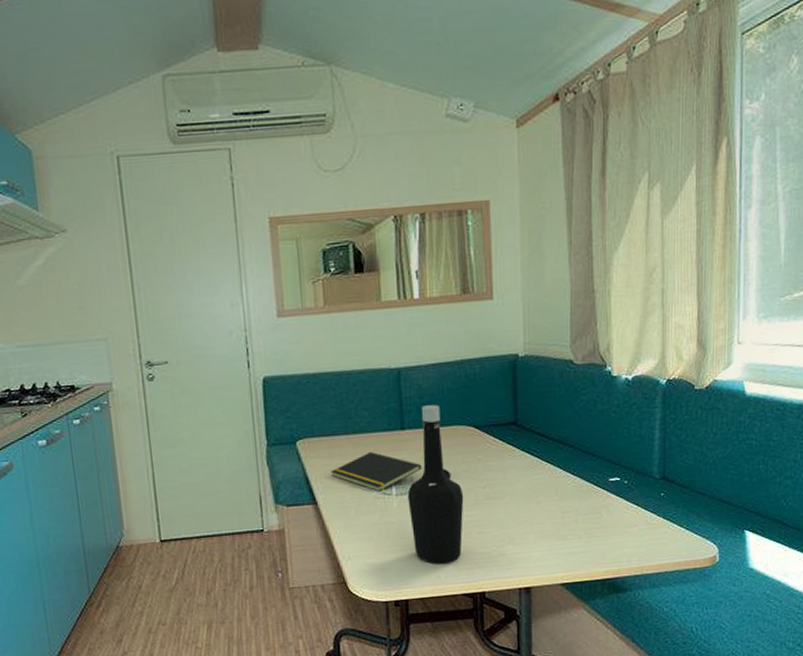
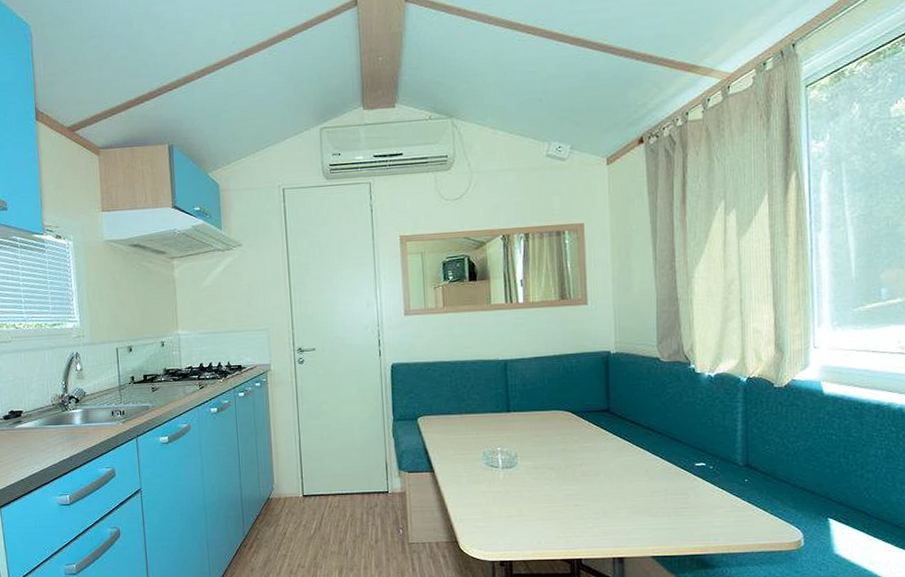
notepad: present [331,451,422,492] -> none [447,429,525,464]
bottle: present [407,404,464,564] -> none [512,392,562,531]

